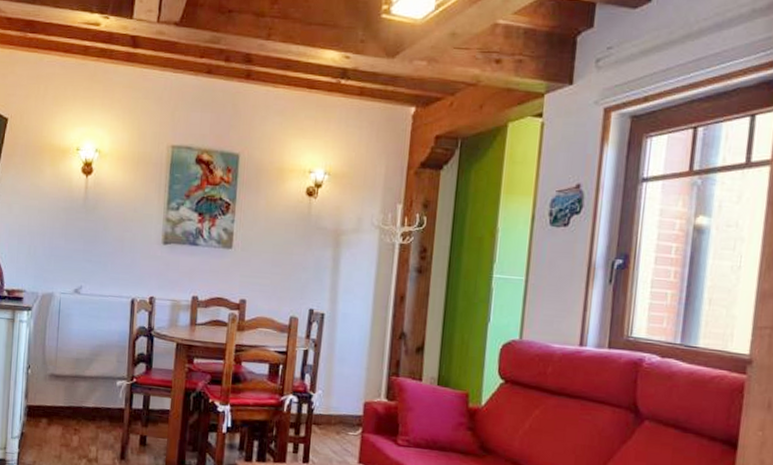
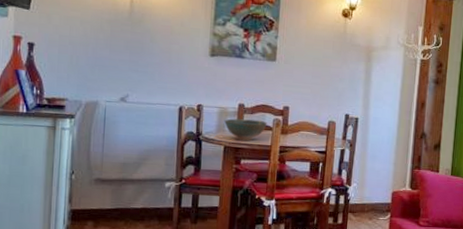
bowl: none [177,312,222,338] -> present [224,118,267,141]

